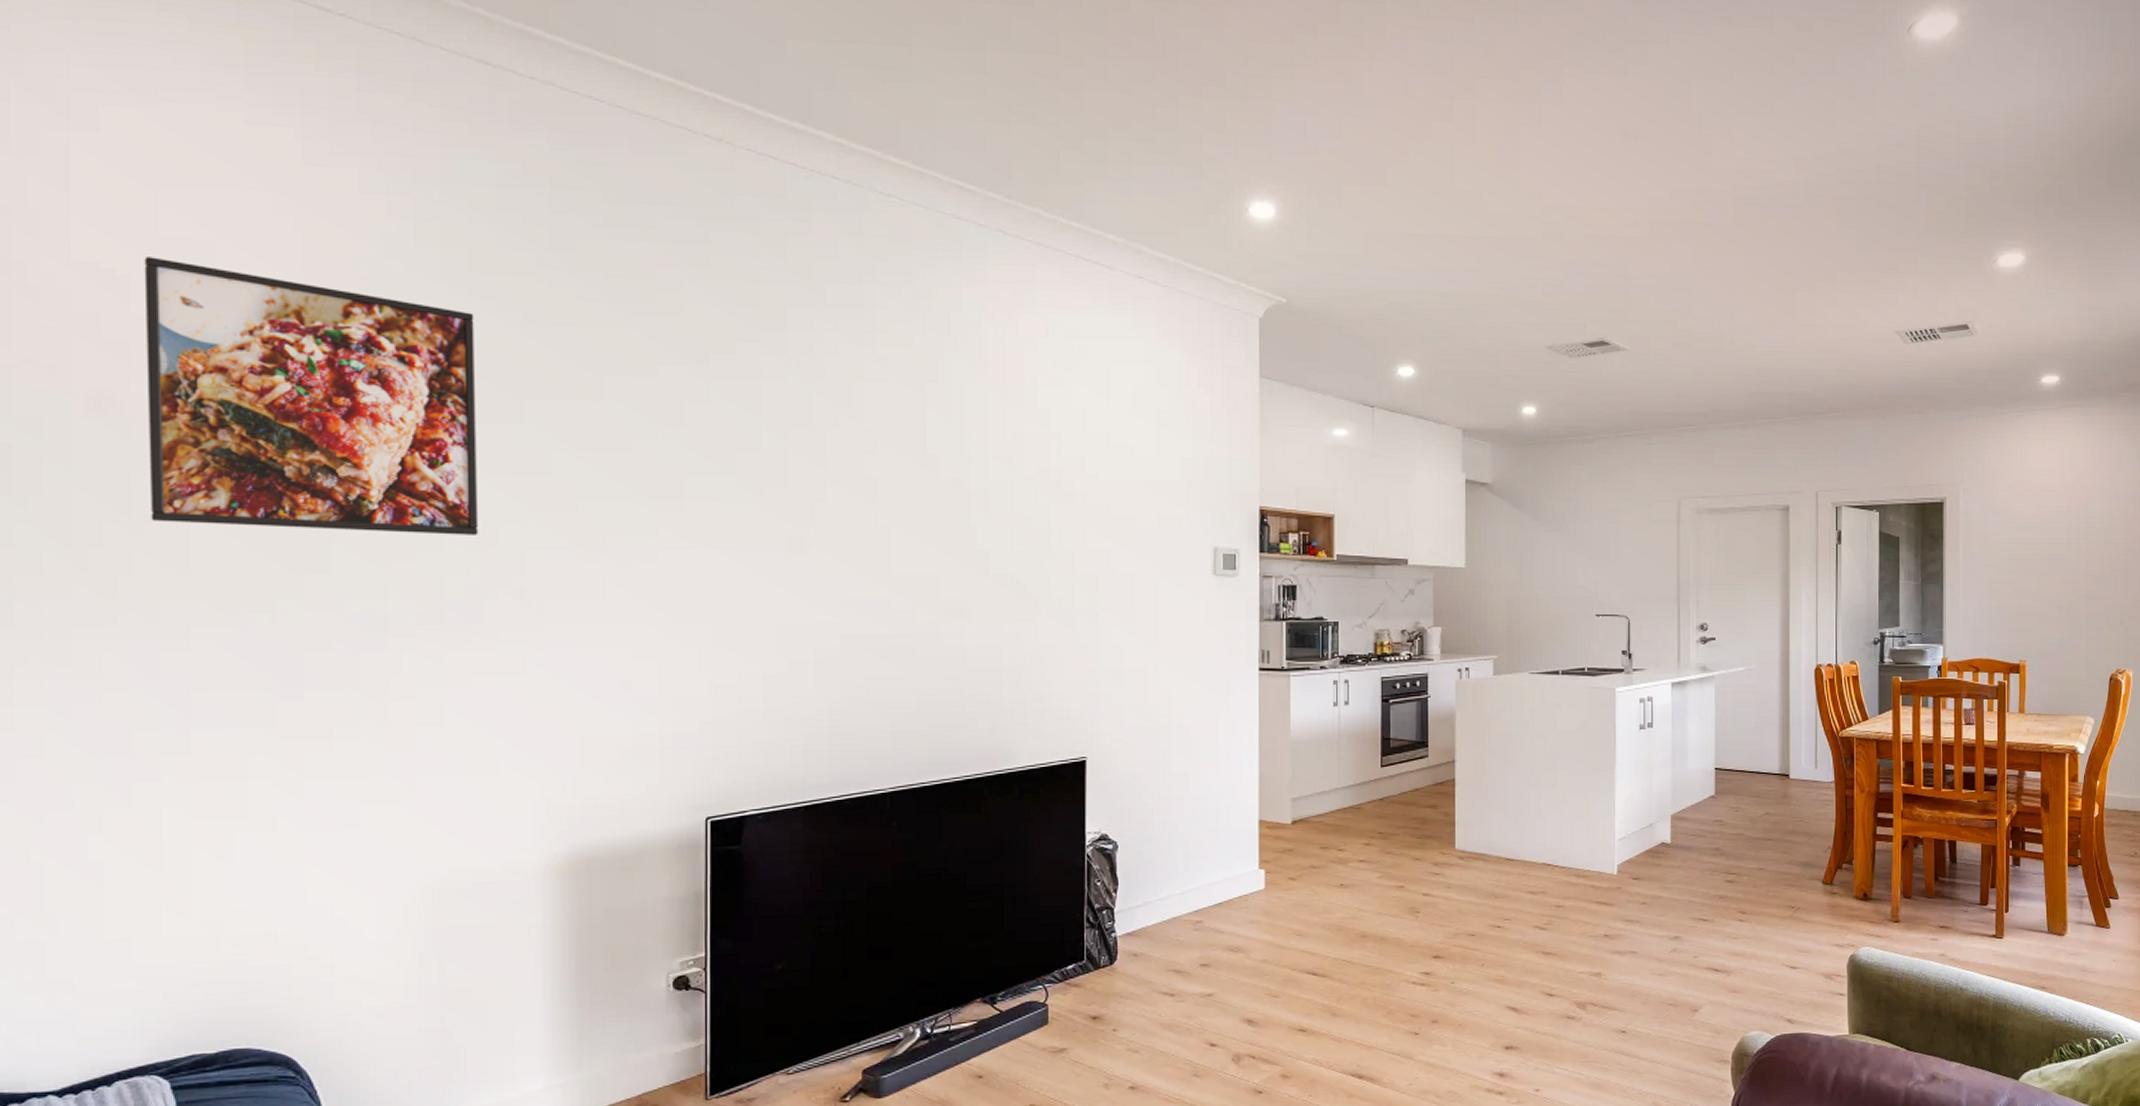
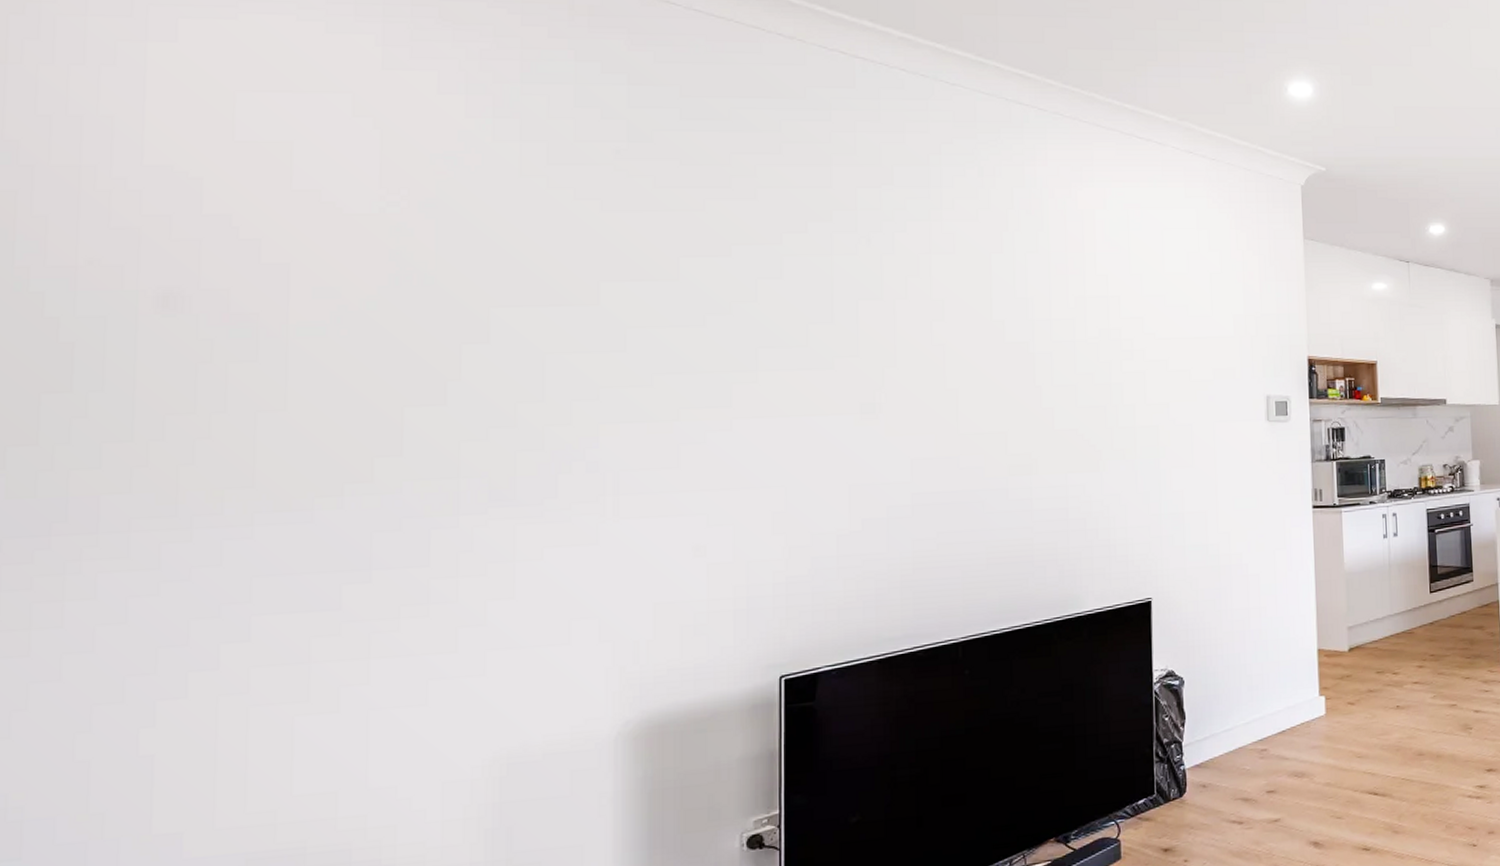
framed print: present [144,257,479,535] -> none [217,159,554,414]

